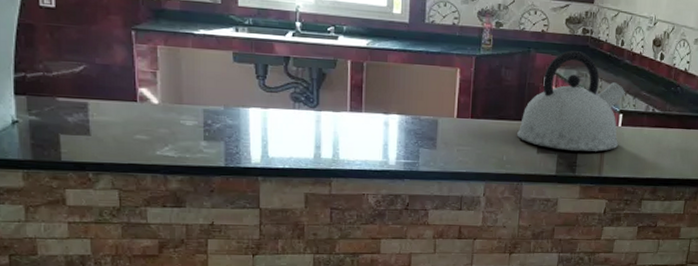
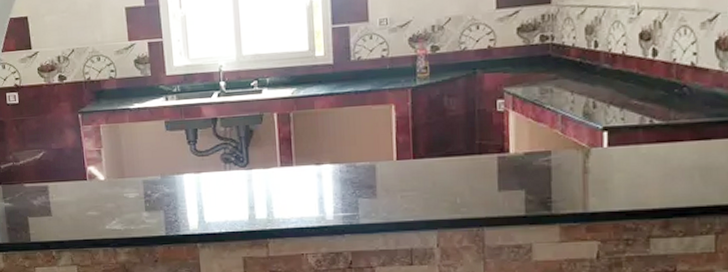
kettle: present [517,51,625,152] -> none [471,63,608,185]

